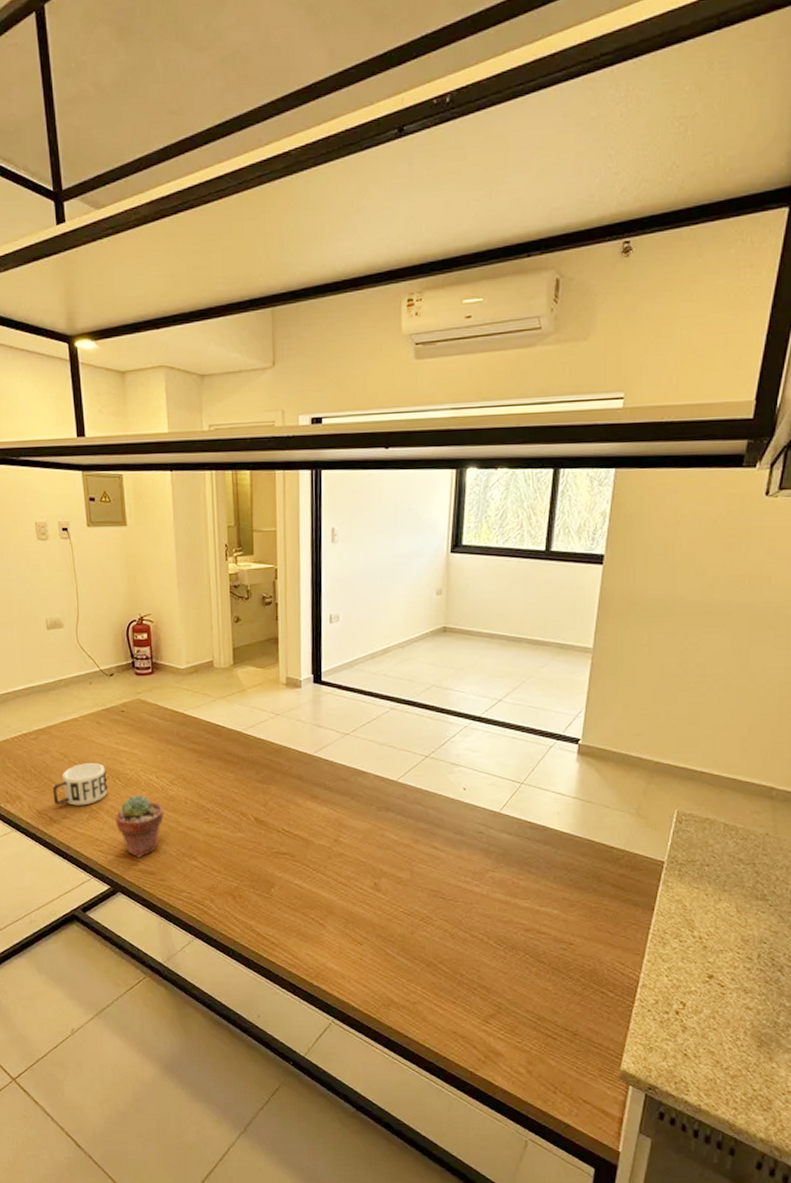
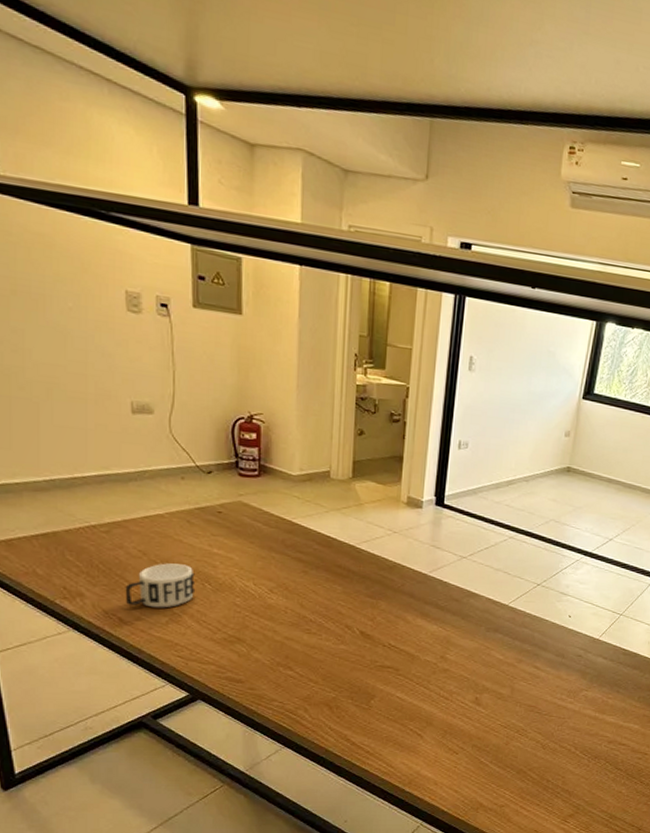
potted succulent: present [115,794,164,857] -> none [201,600,259,665]

